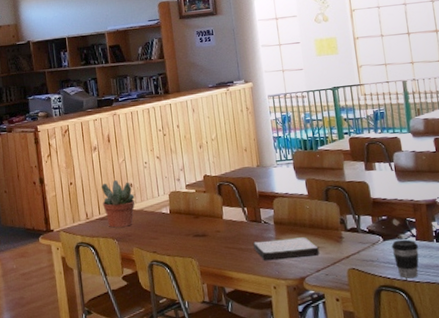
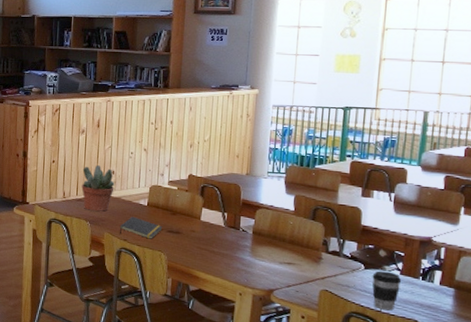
notepad: none [146,226,189,247] -> present [119,216,163,239]
book: present [253,237,319,261] -> none [227,247,294,271]

